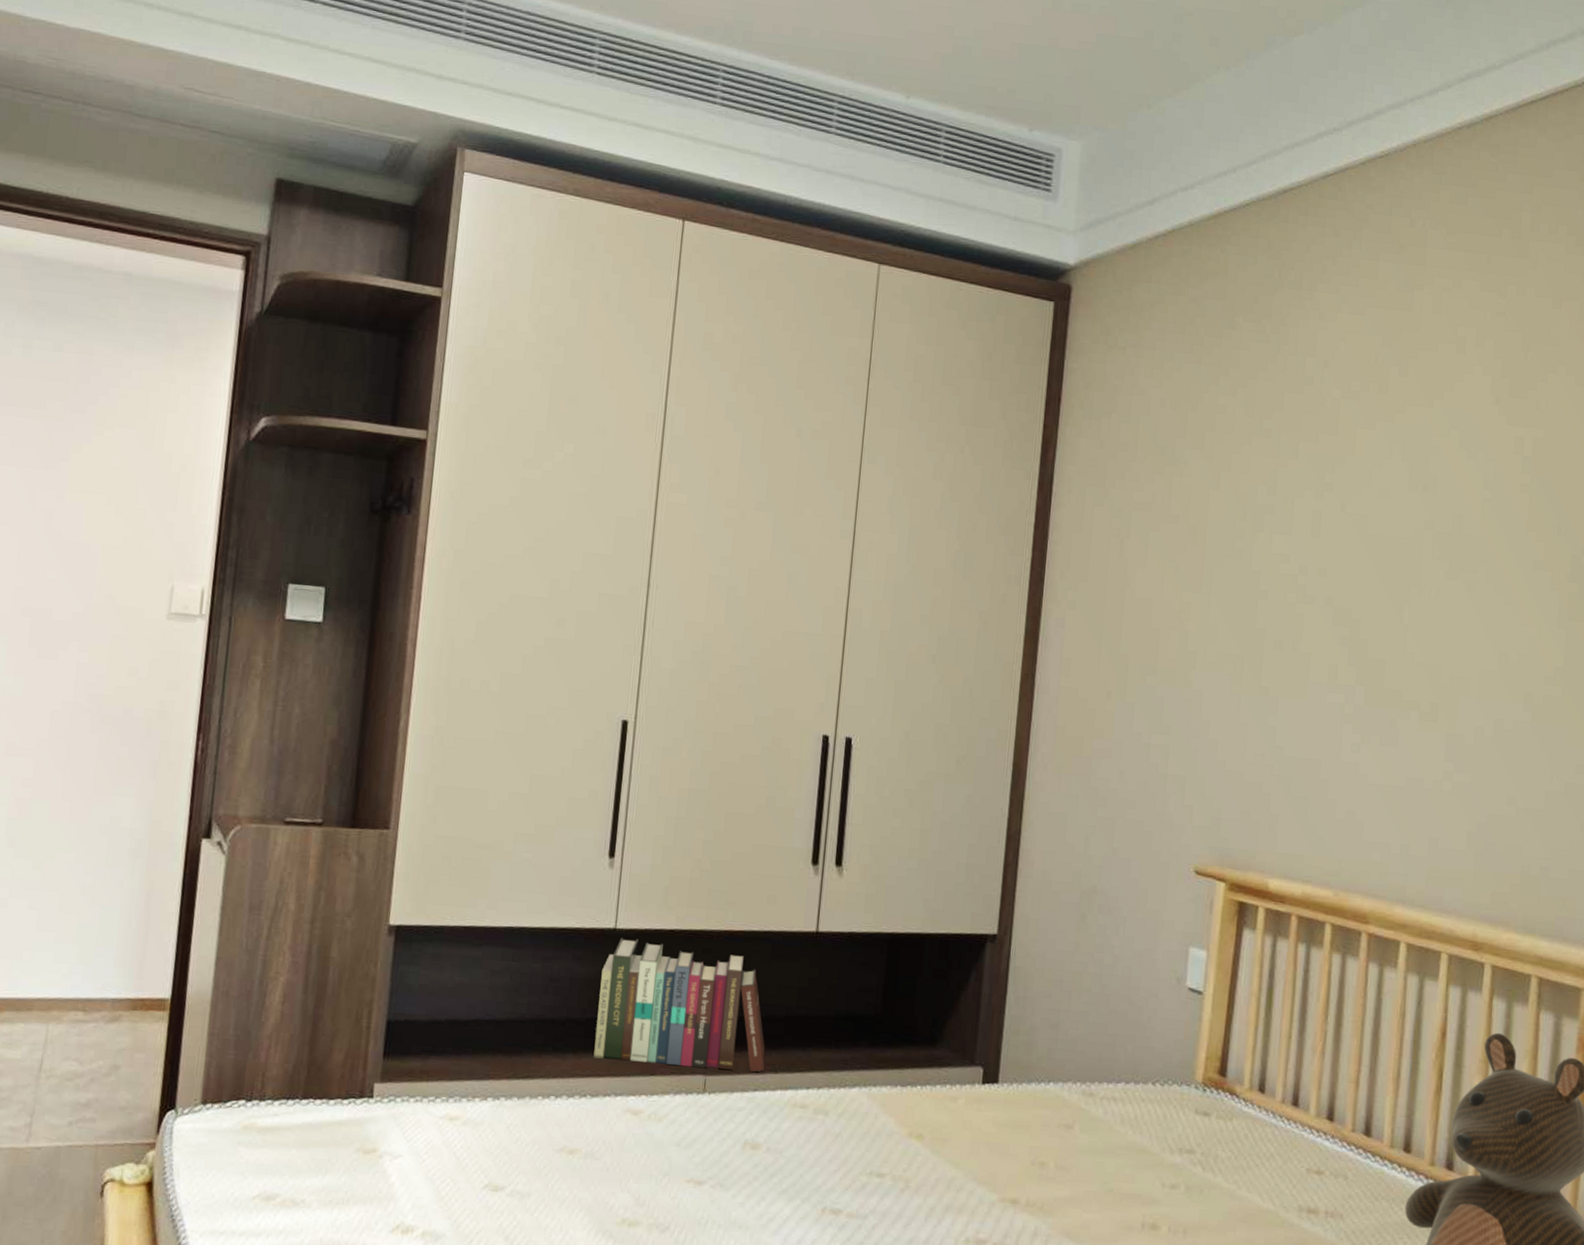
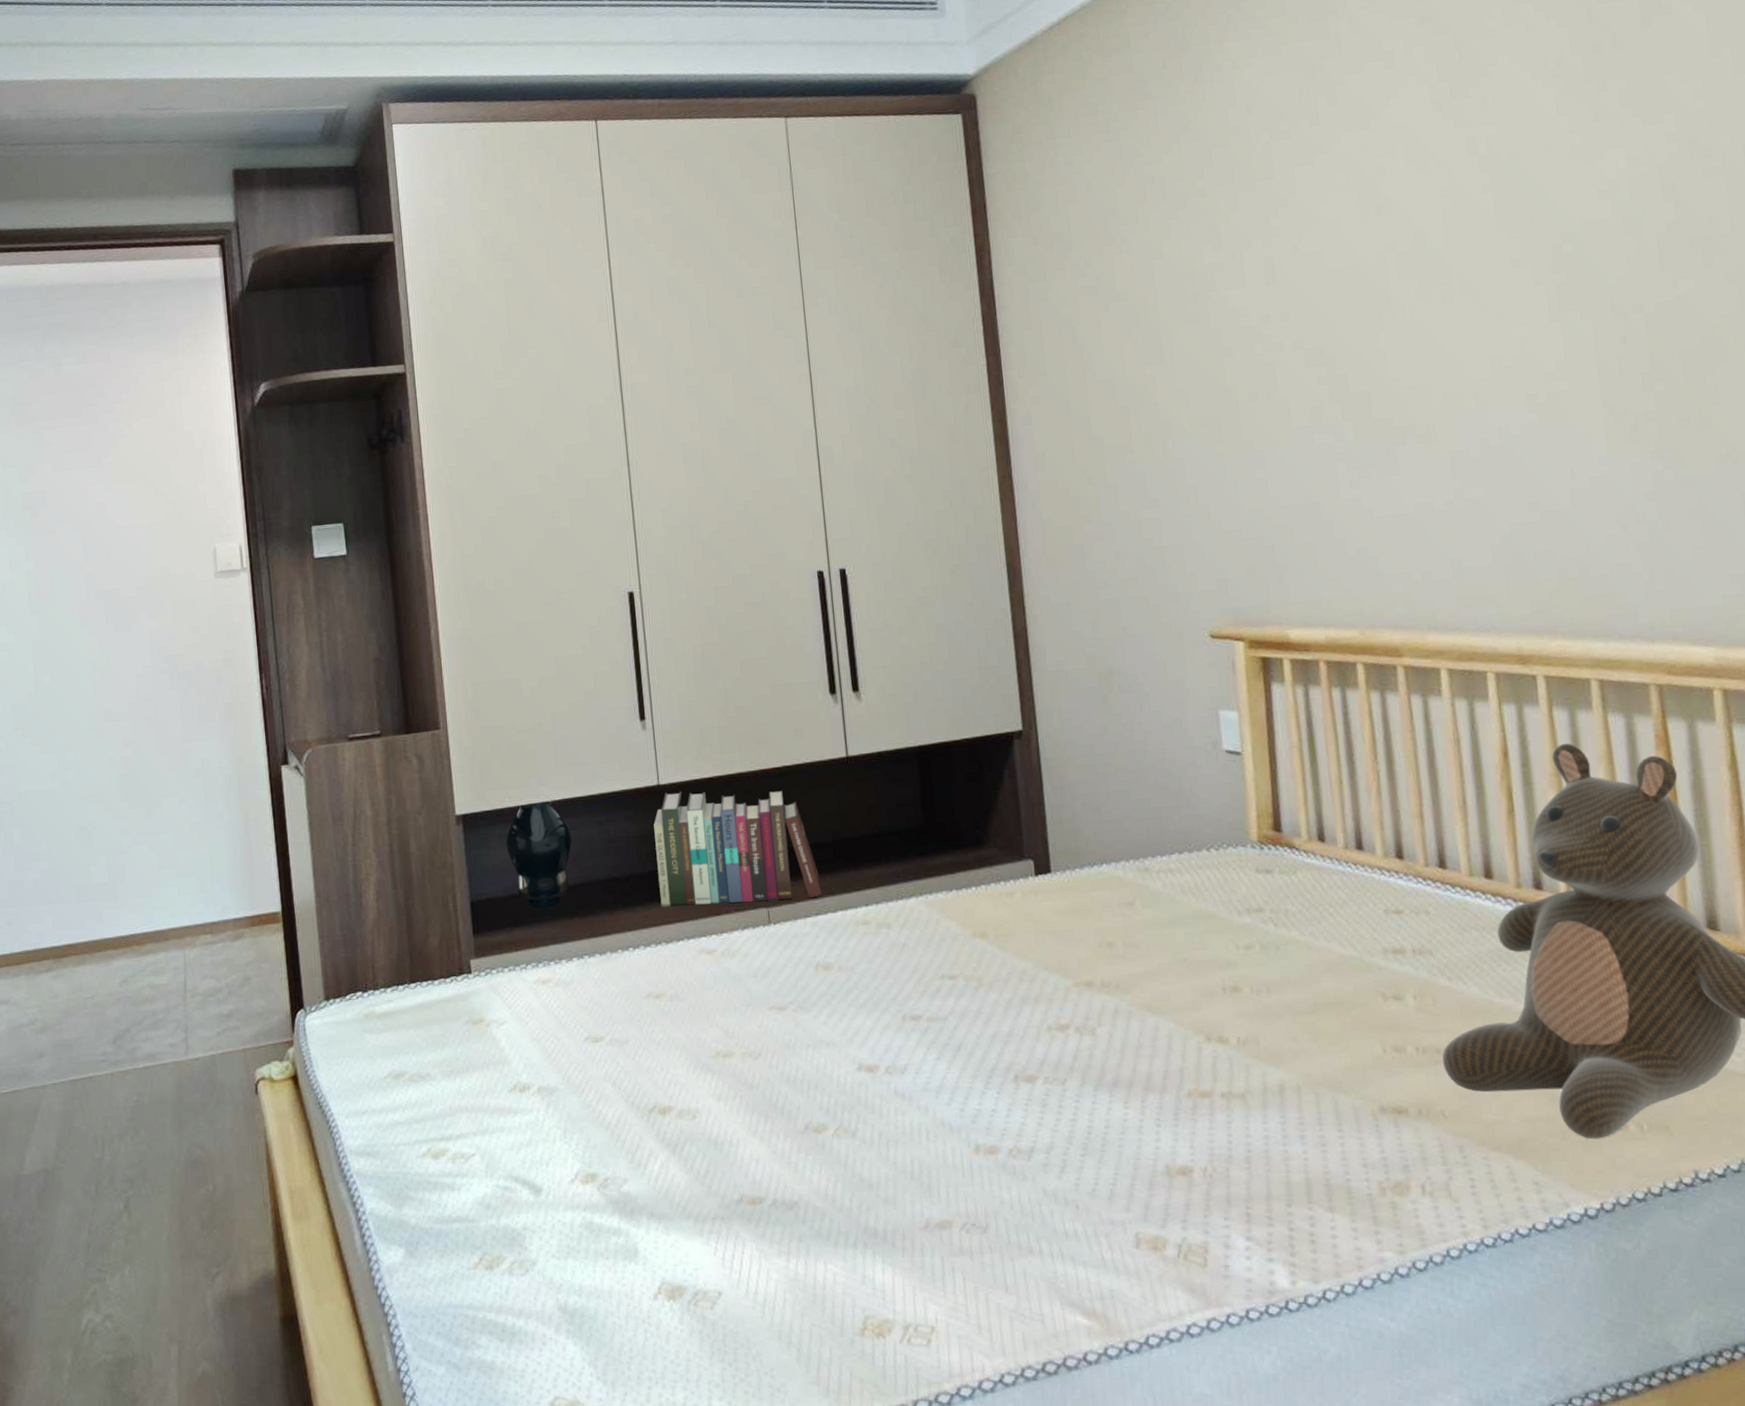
vase: none [438,926,512,1039] -> present [505,801,572,907]

